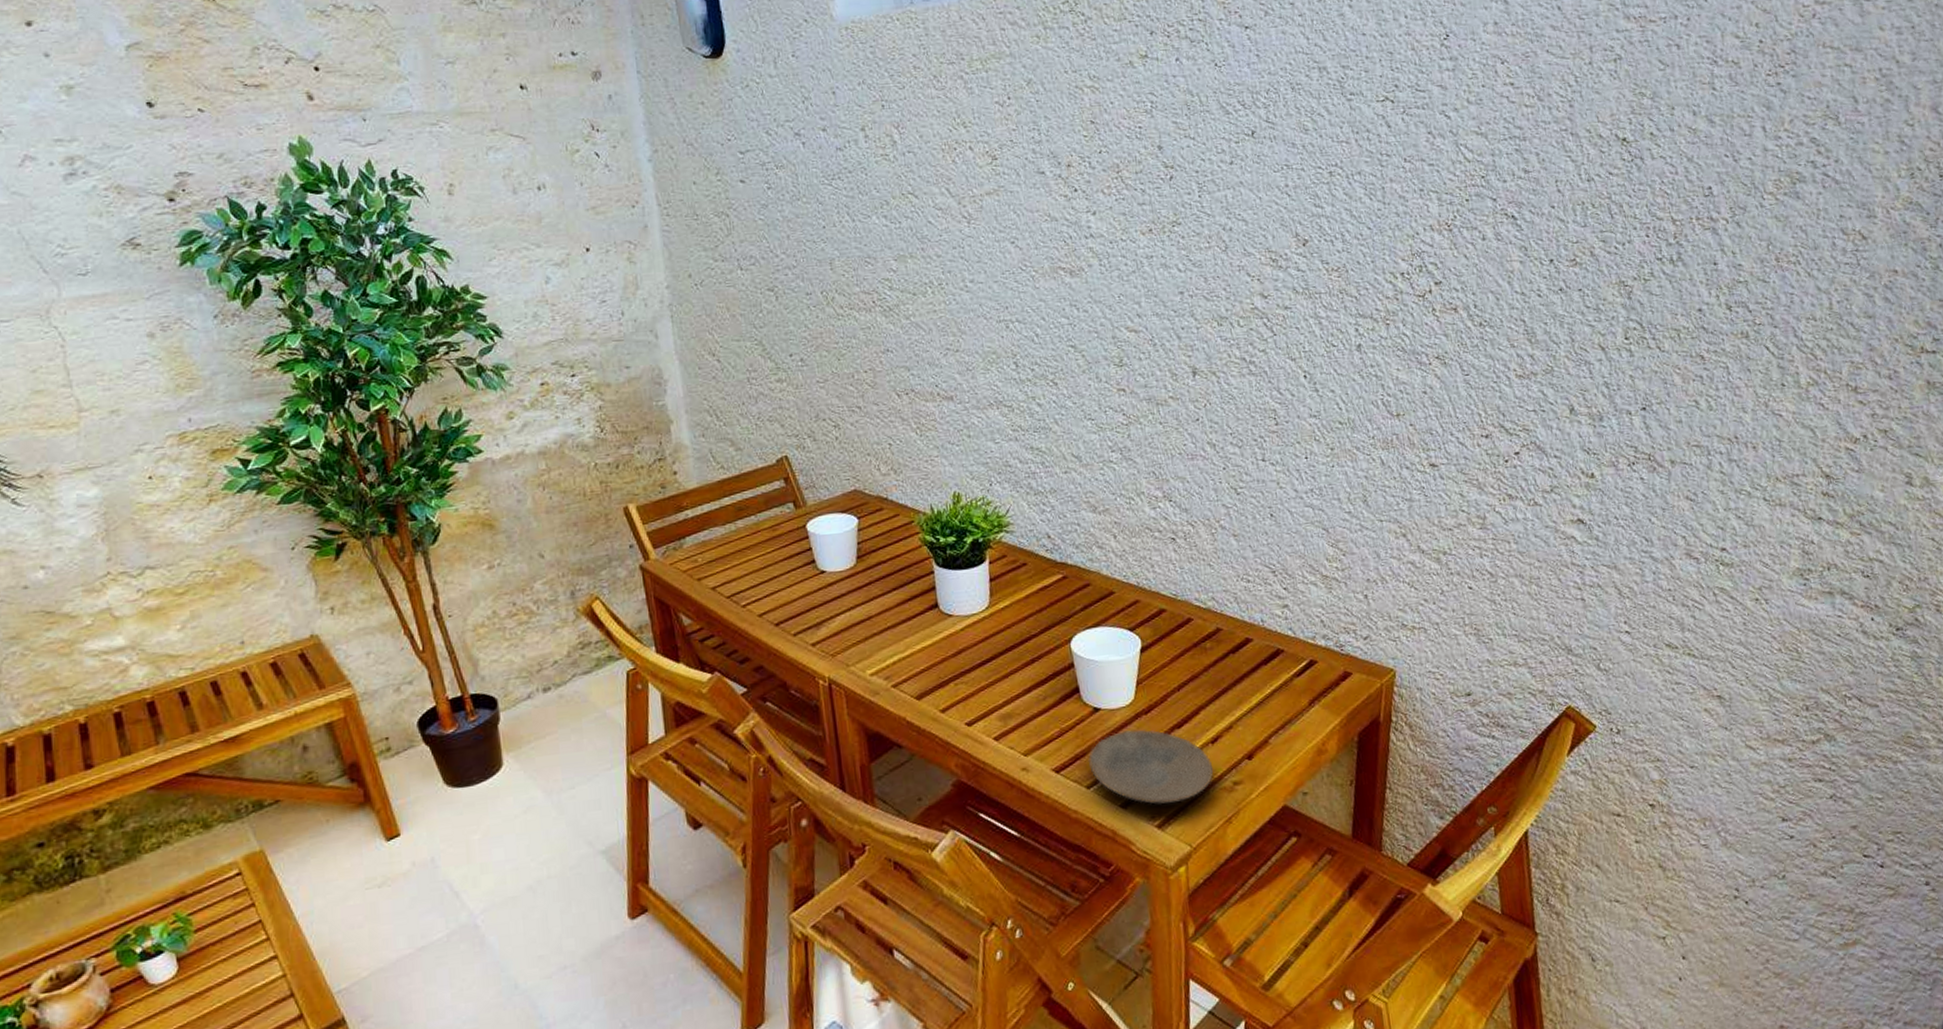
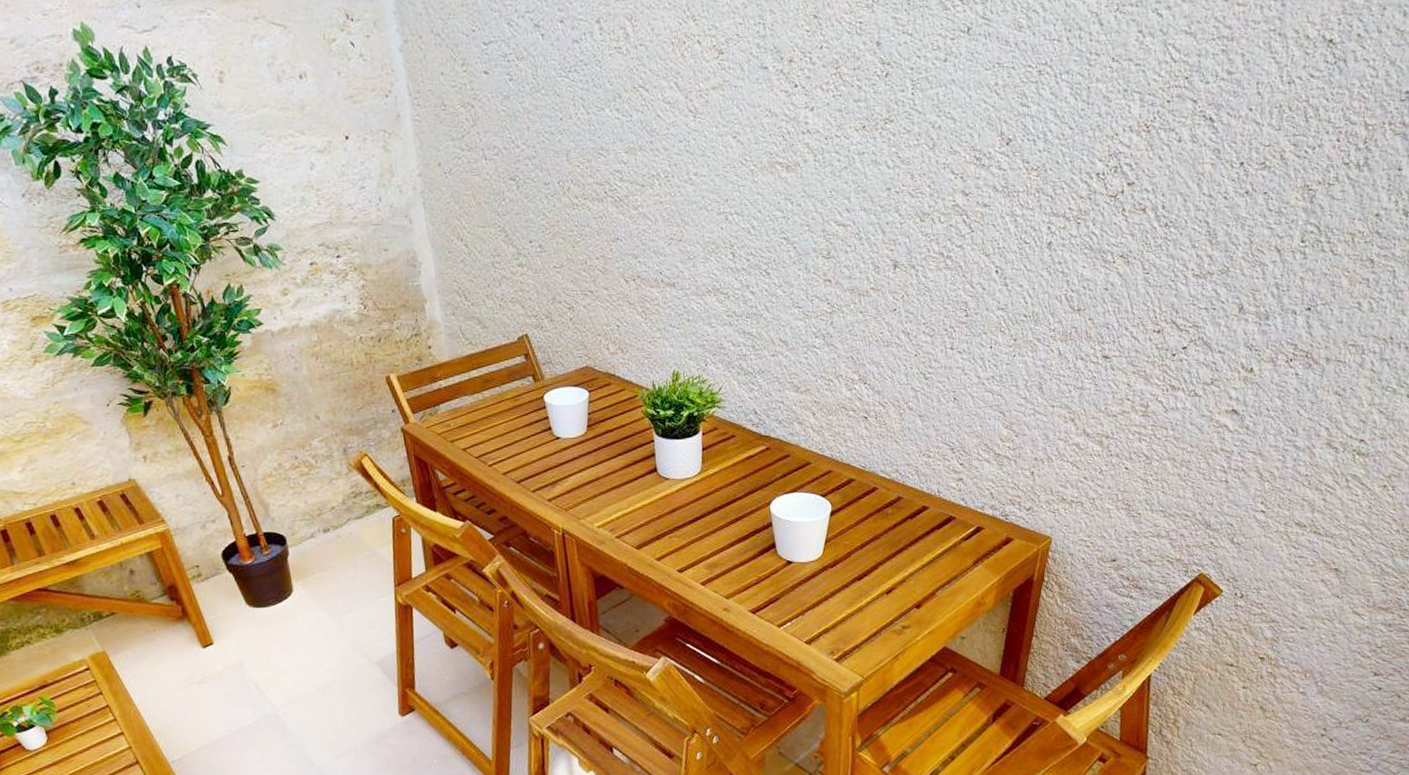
plate: present [1087,730,1214,804] -> none [779,580,887,642]

